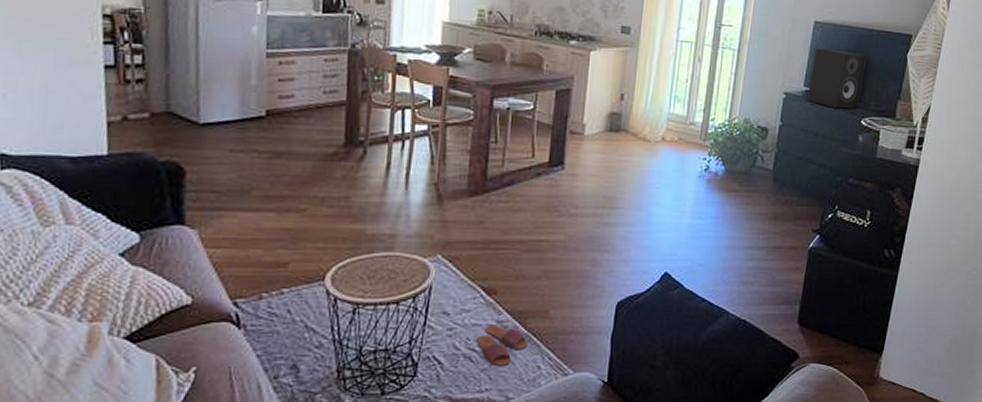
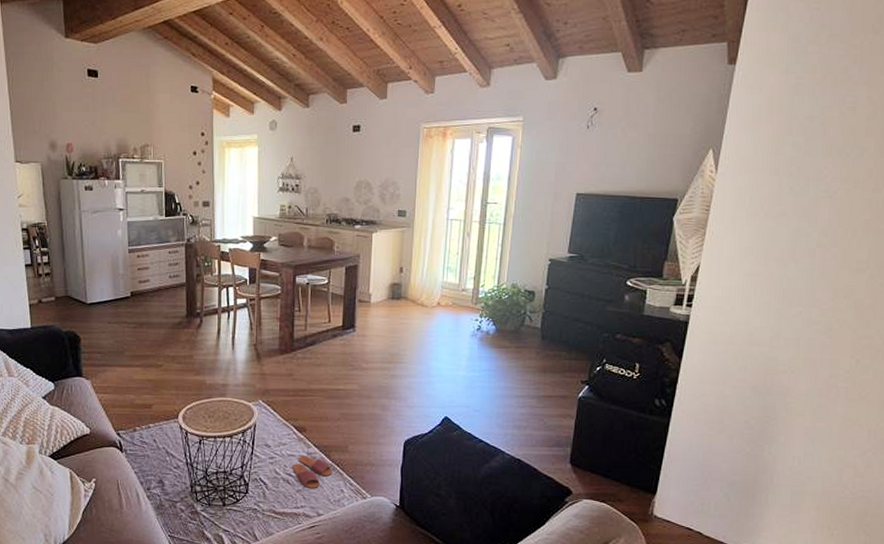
speaker: present [807,47,867,109] -> none [572,217,631,271]

